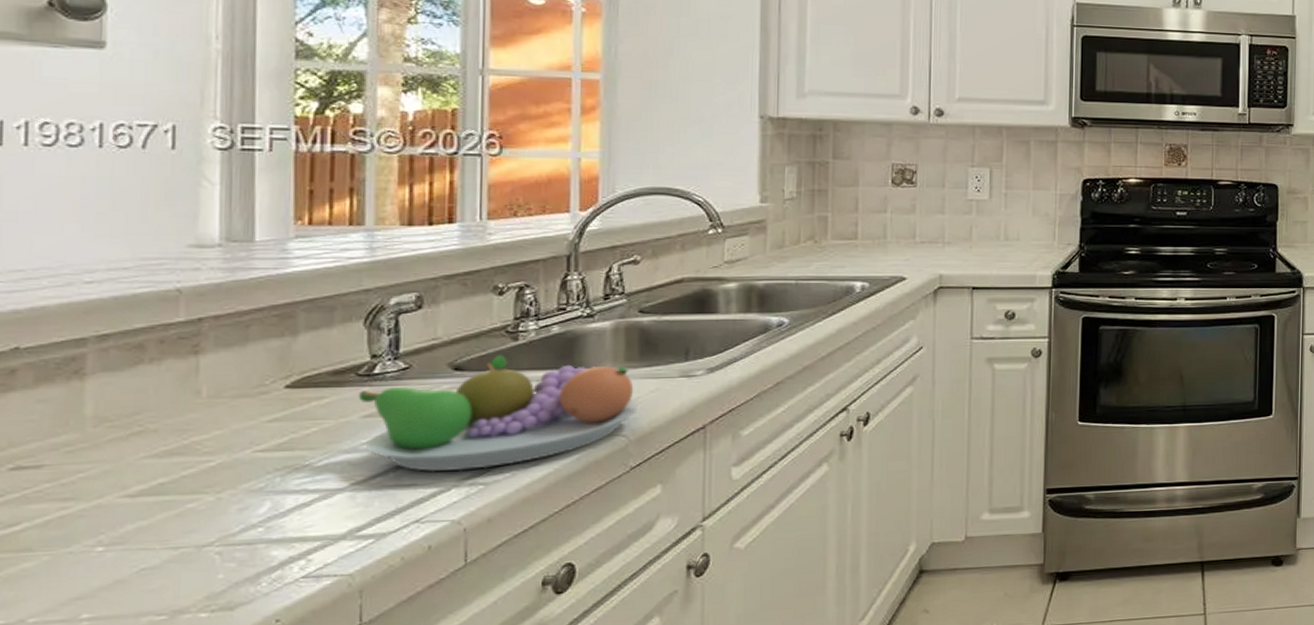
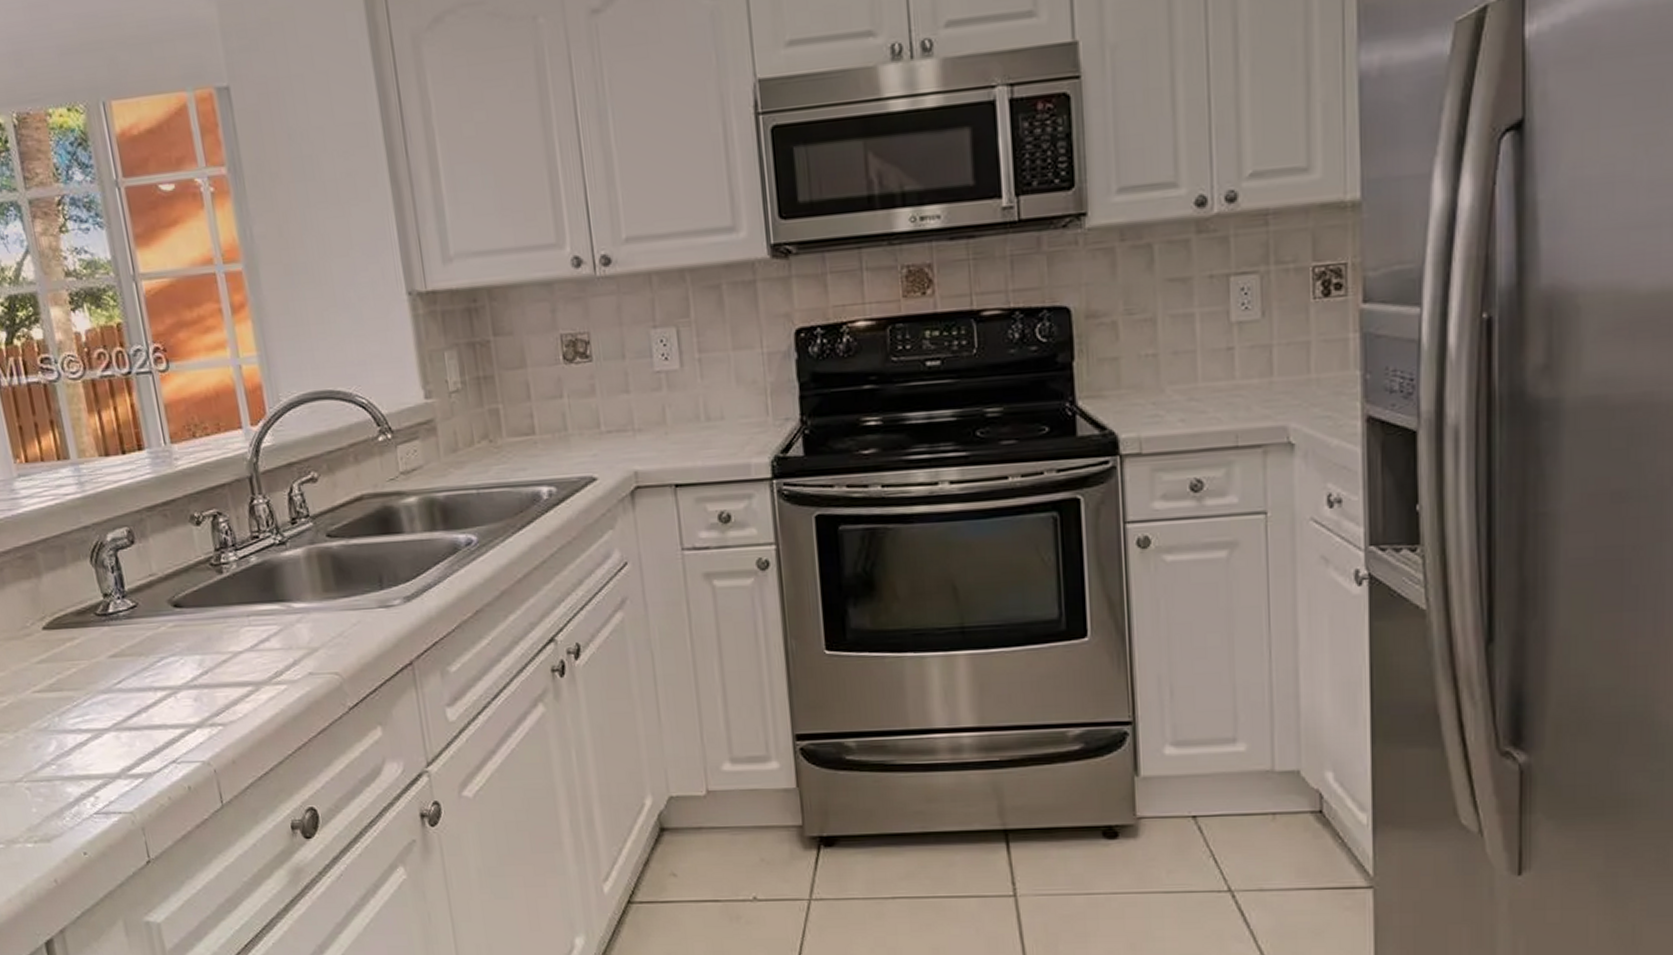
fruit bowl: present [359,355,640,472] -> none [101,589,346,713]

